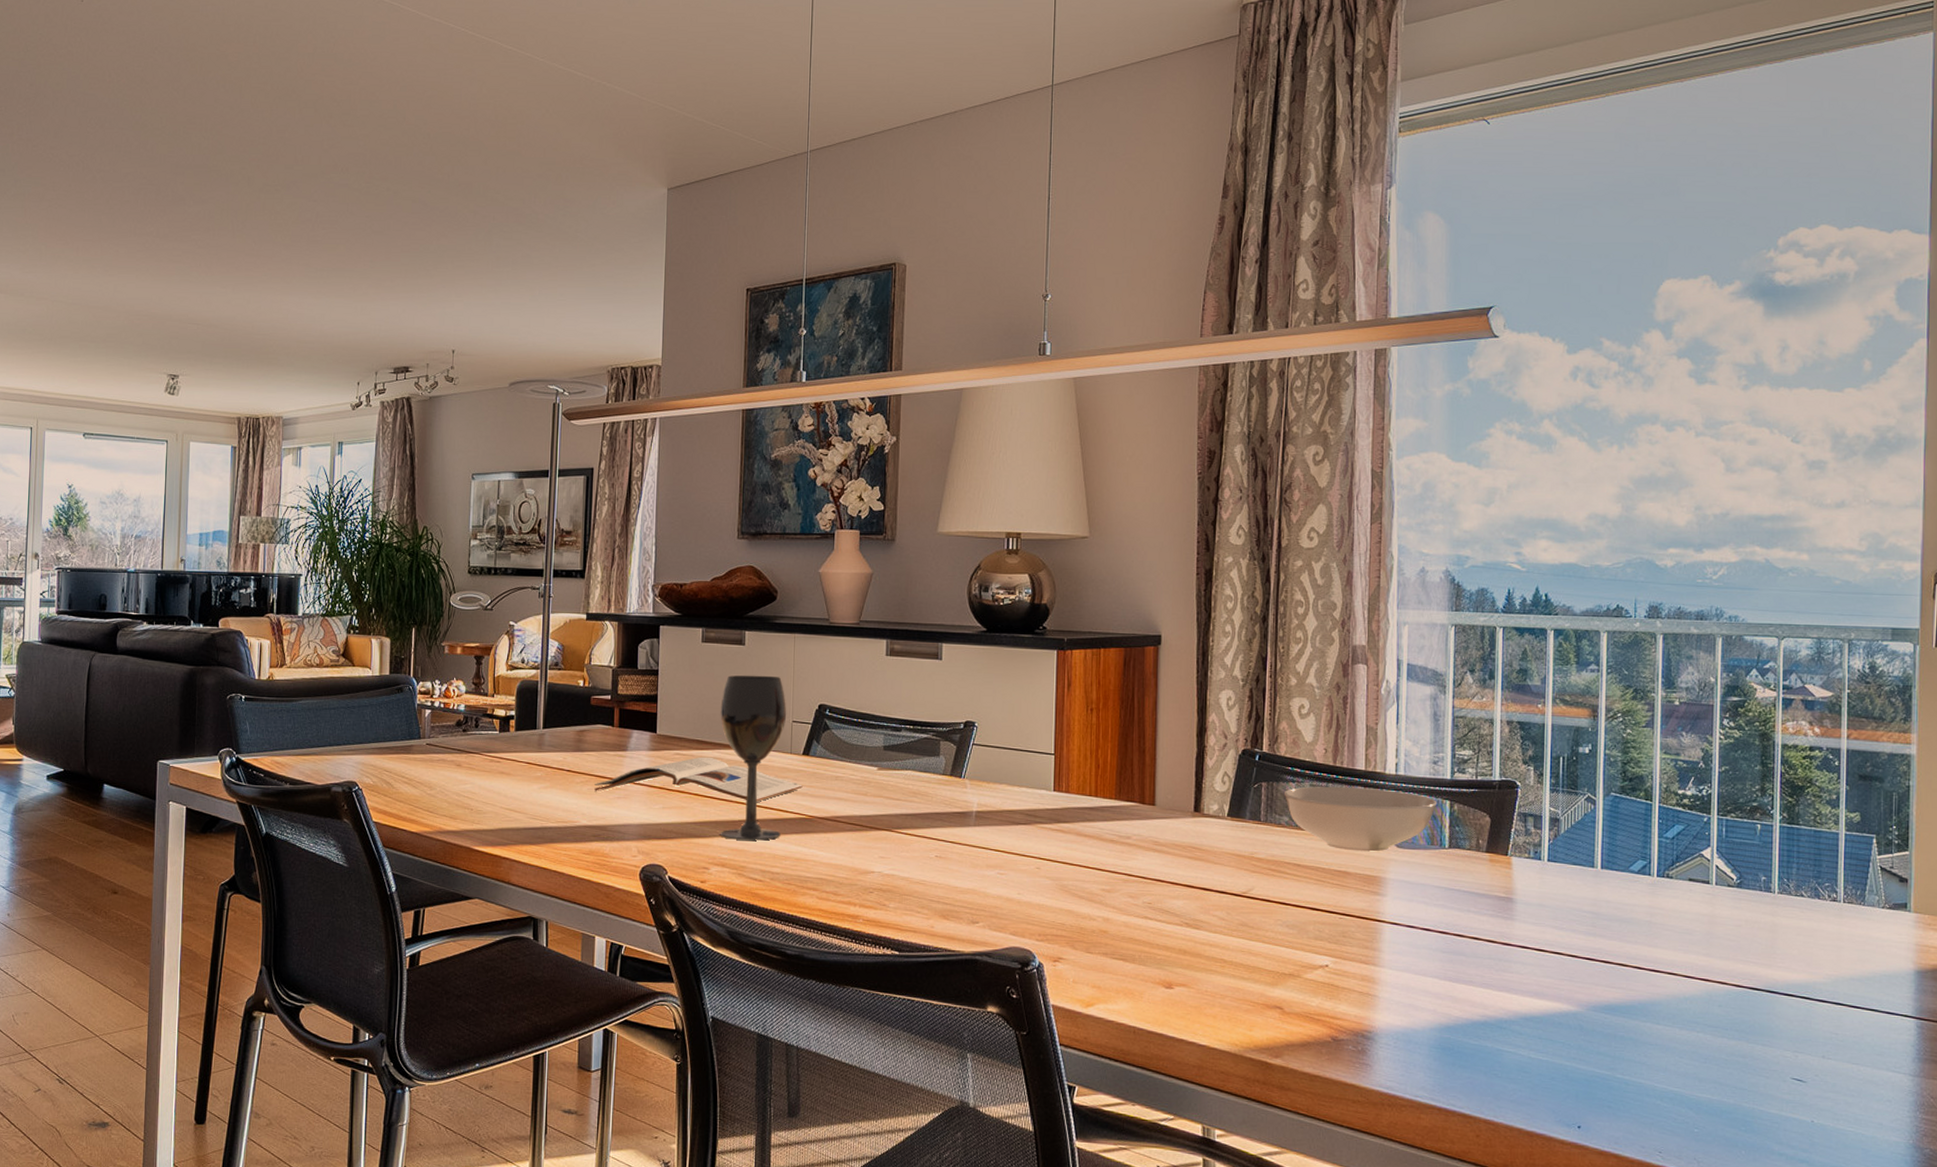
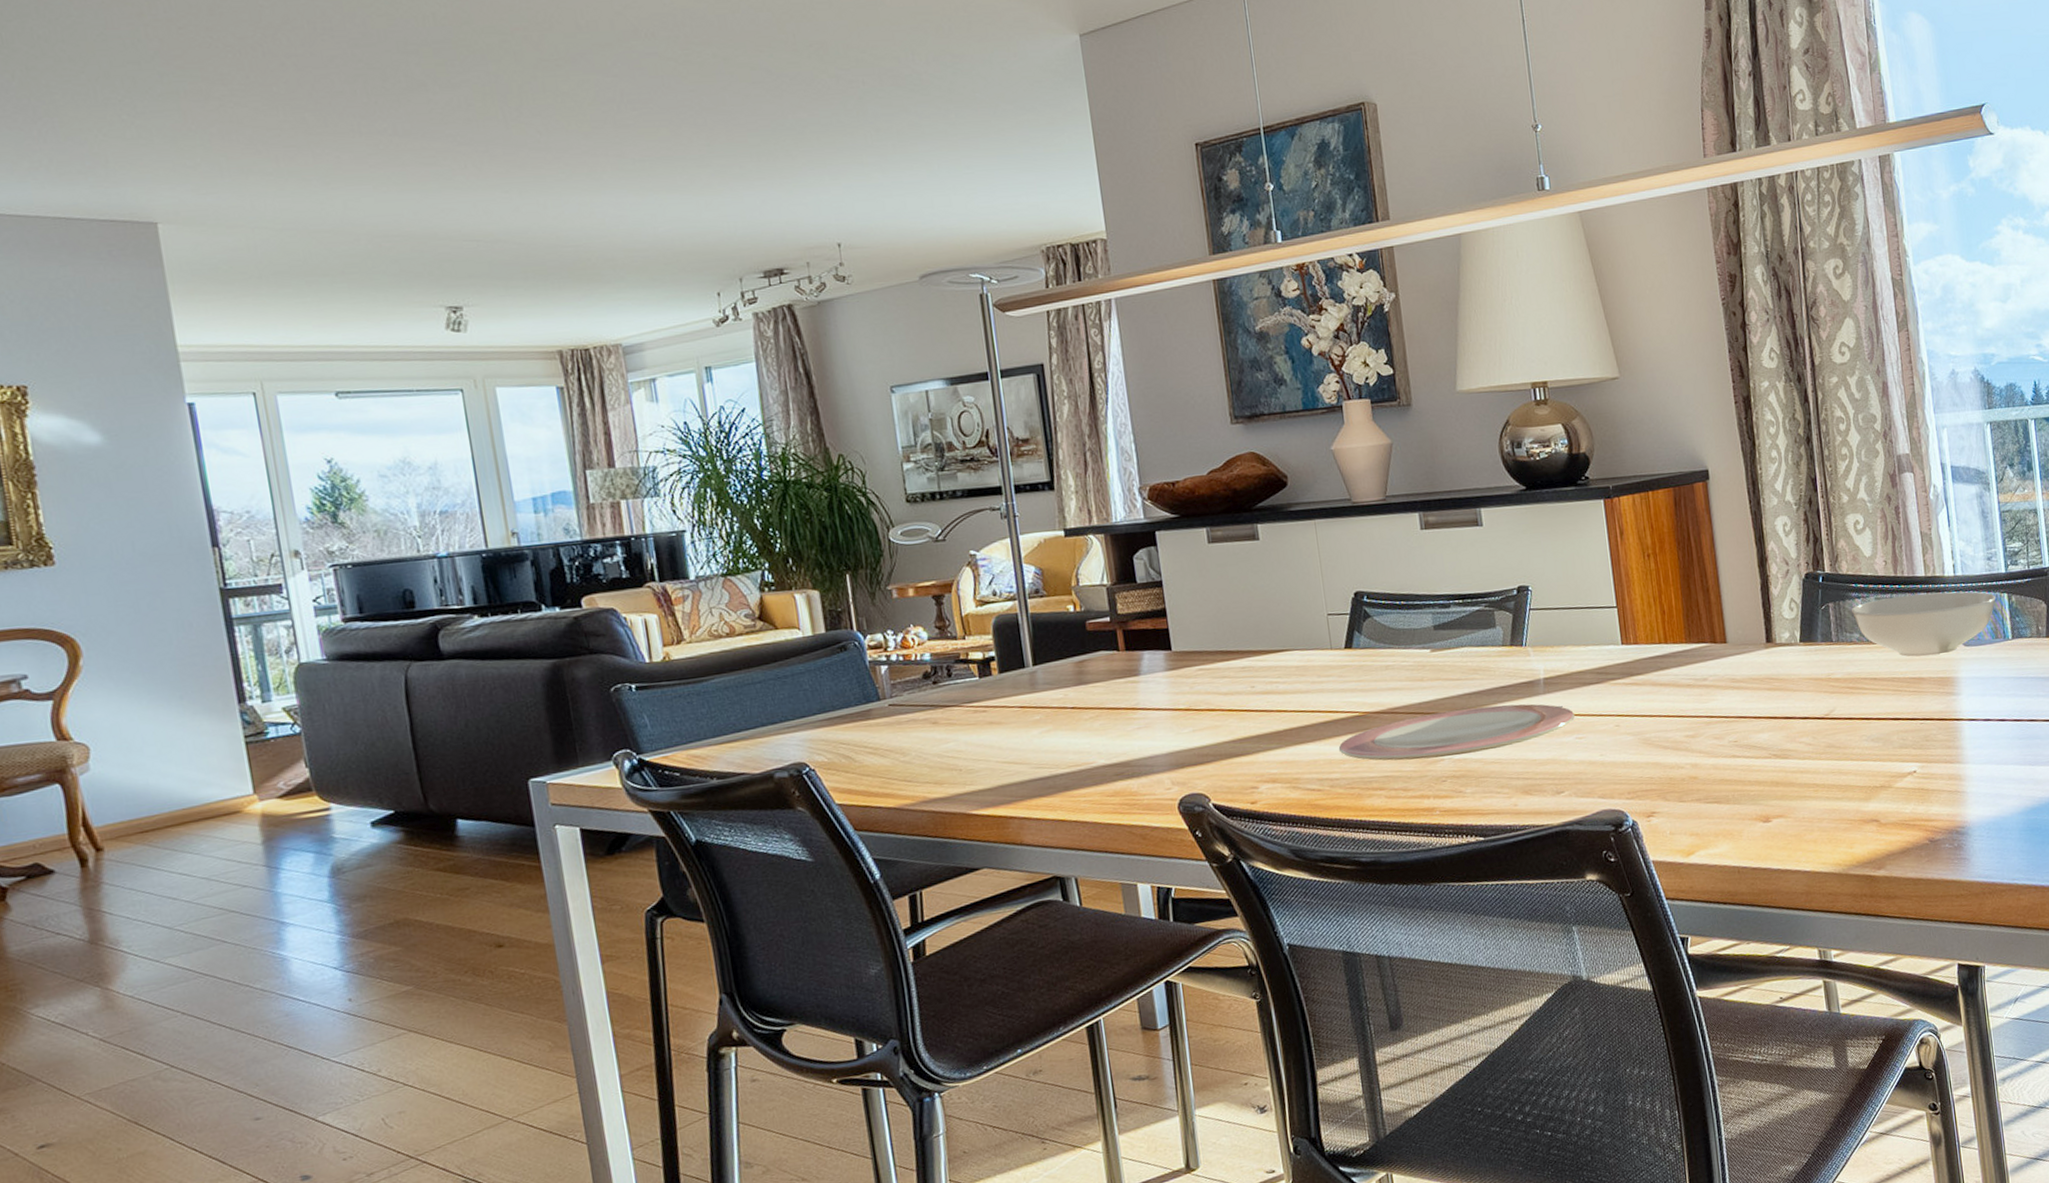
magazine: present [594,756,803,802] -> none [1107,666,1351,727]
wine glass: present [720,675,787,841] -> none [1241,569,1334,752]
plate: none [783,827,999,871] -> present [1338,704,1575,761]

